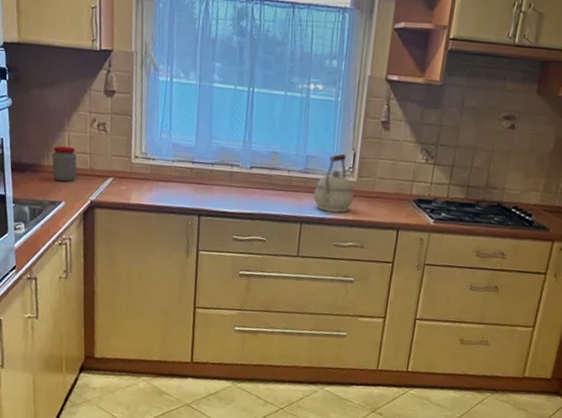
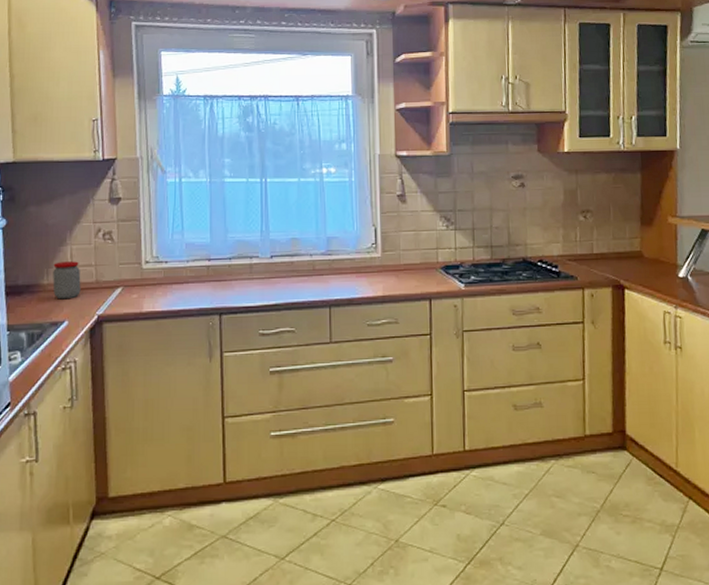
kettle: present [313,153,354,213] -> none [339,230,381,291]

